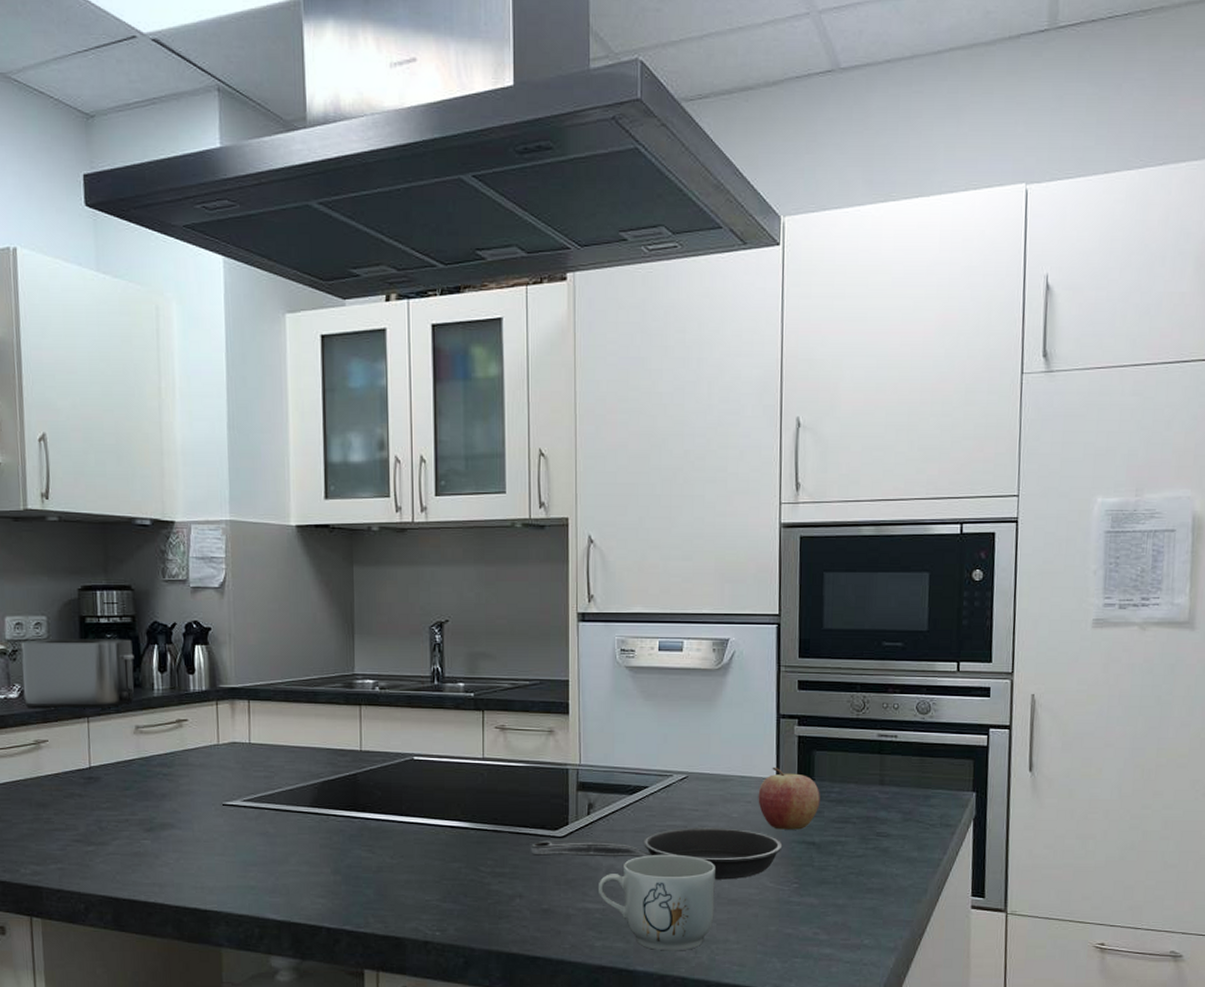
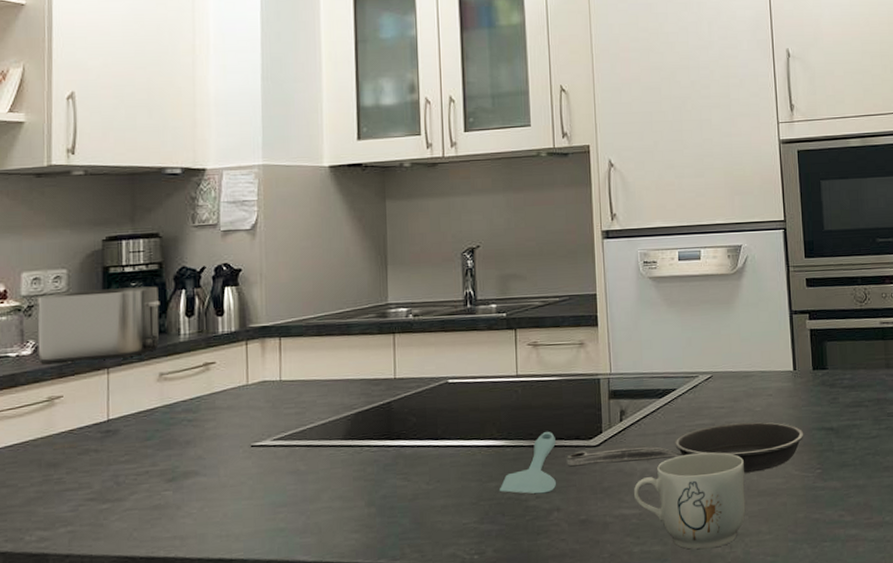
spatula: none [461,817,520,879] -> present [499,431,557,494]
fruit: present [758,767,820,830] -> none [778,360,835,419]

